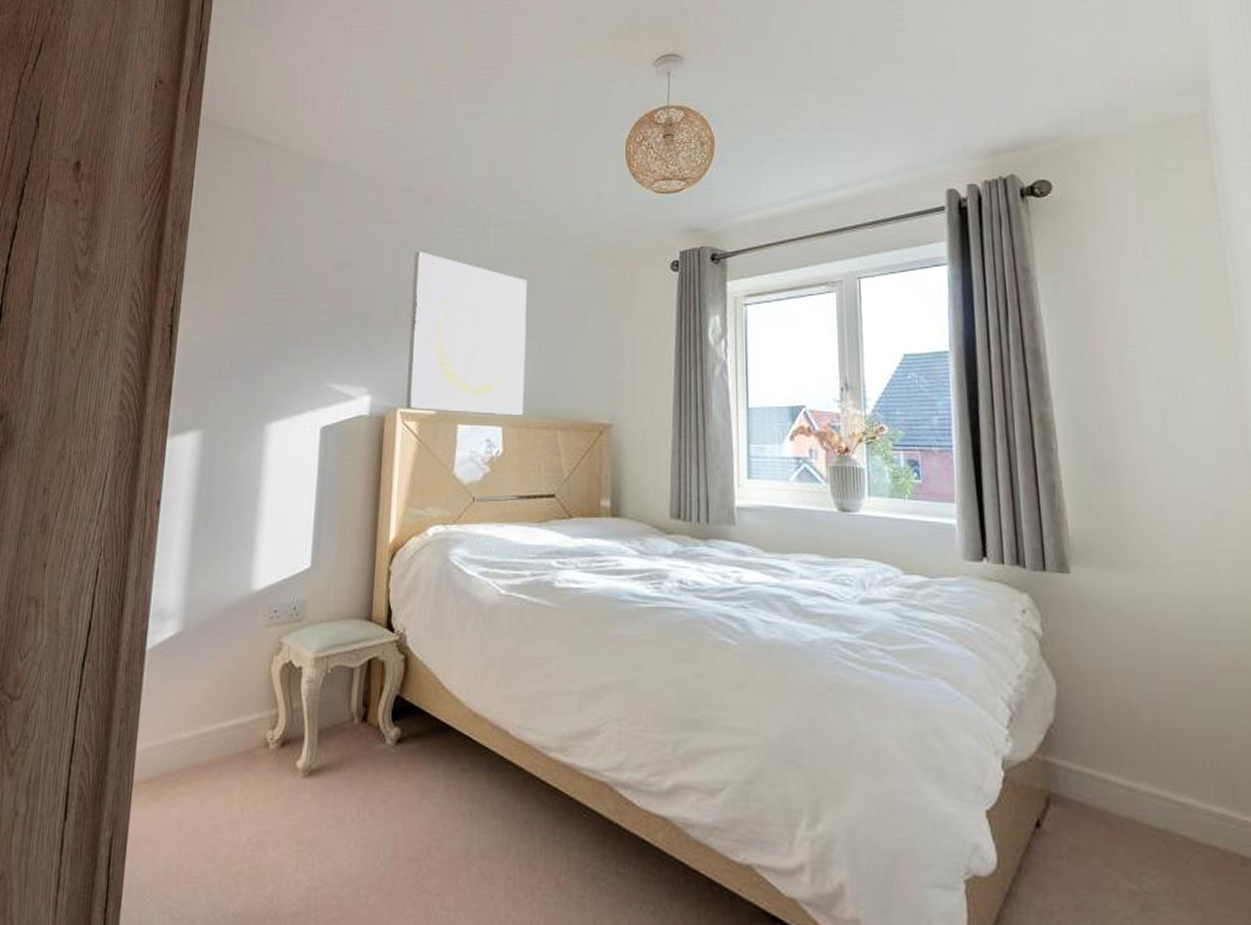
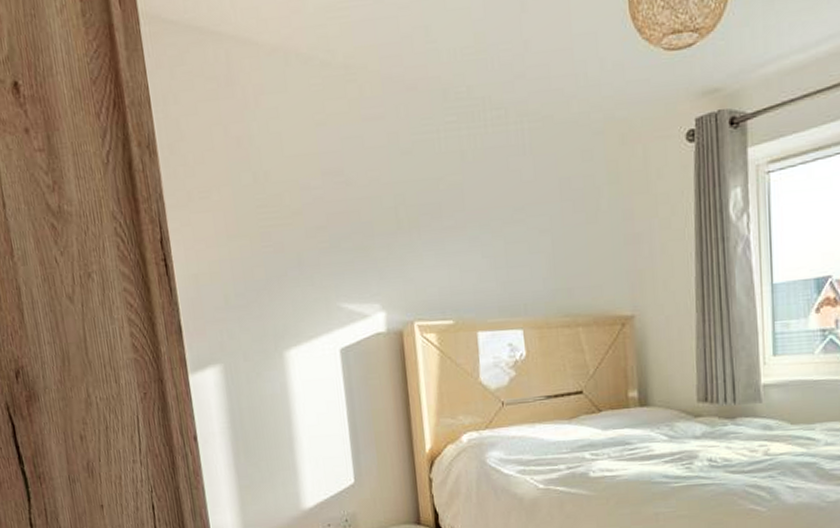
wall art: present [406,251,527,416] -> none [406,148,542,321]

